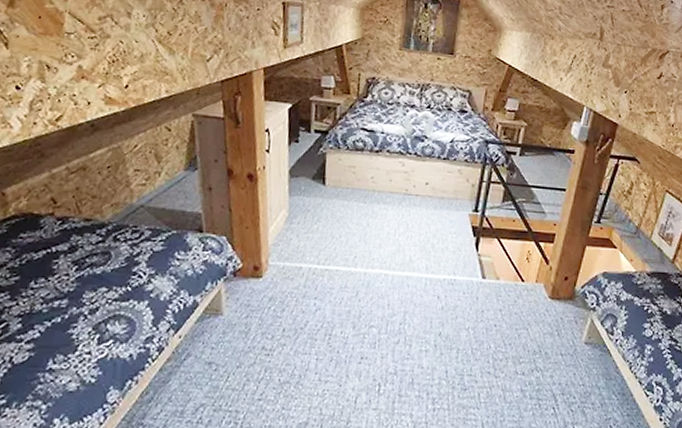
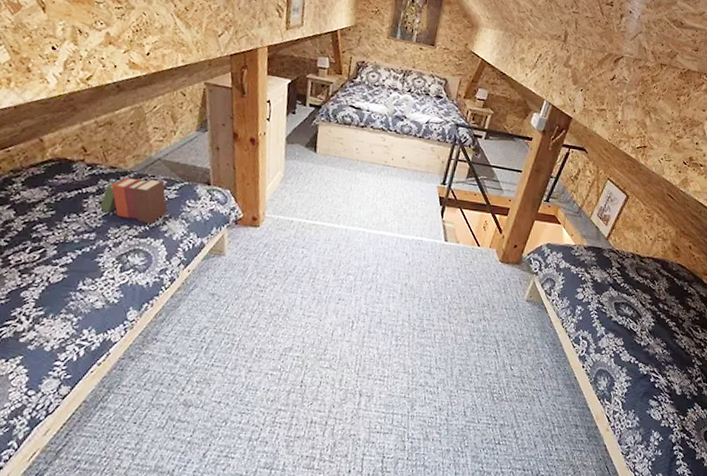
books: none [73,228,153,283] -> present [100,176,167,224]

